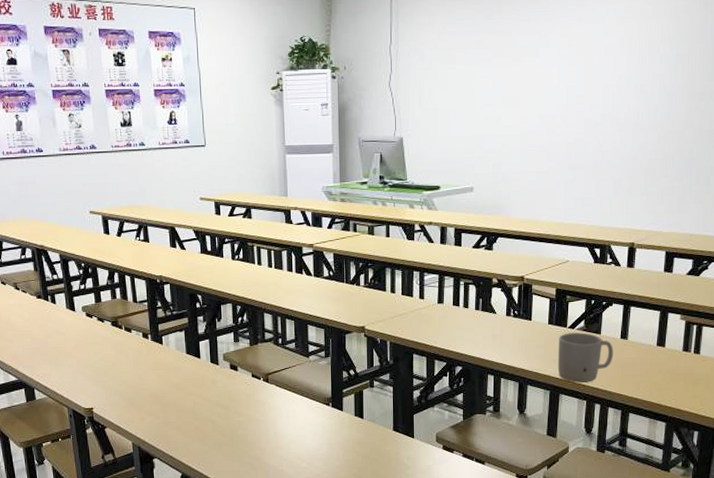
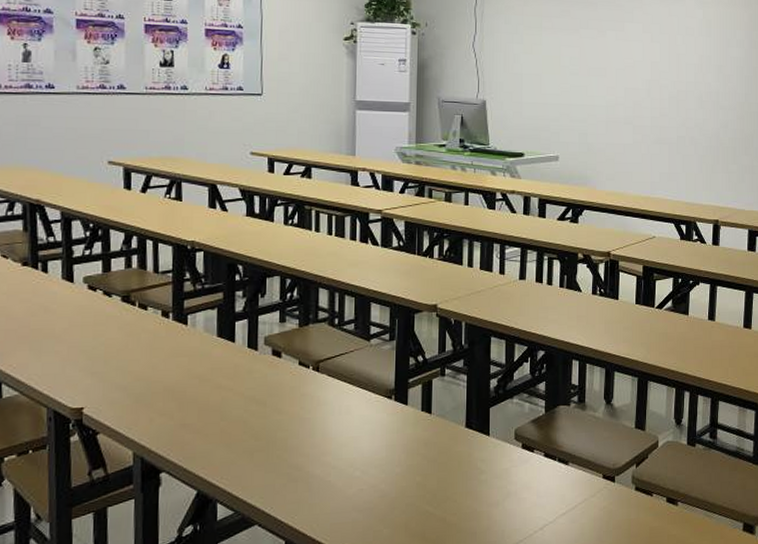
mug: present [557,332,614,383] -> none [645,313,702,368]

